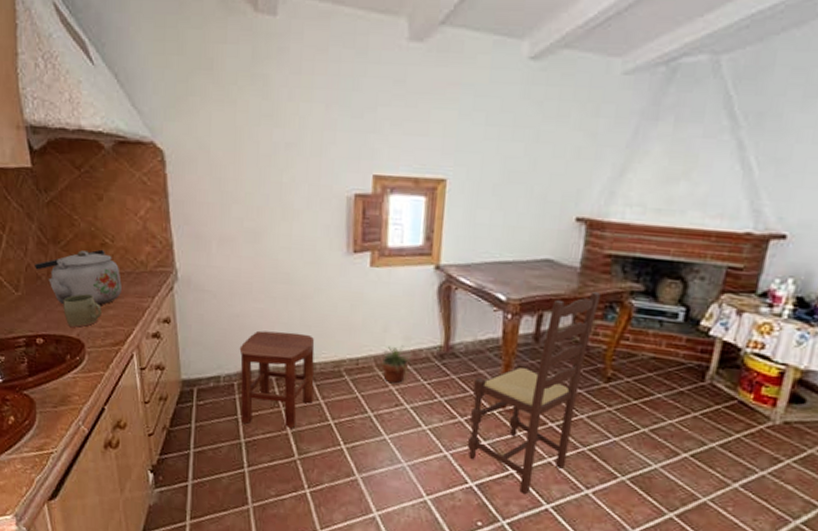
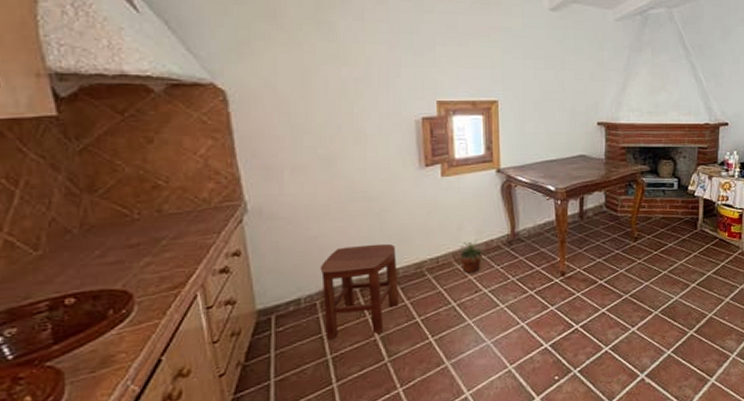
kettle: present [35,249,122,306] -> none [62,192,180,257]
mug: present [63,294,102,327] -> none [103,240,155,278]
dining chair: present [468,292,601,495] -> none [539,175,622,344]

